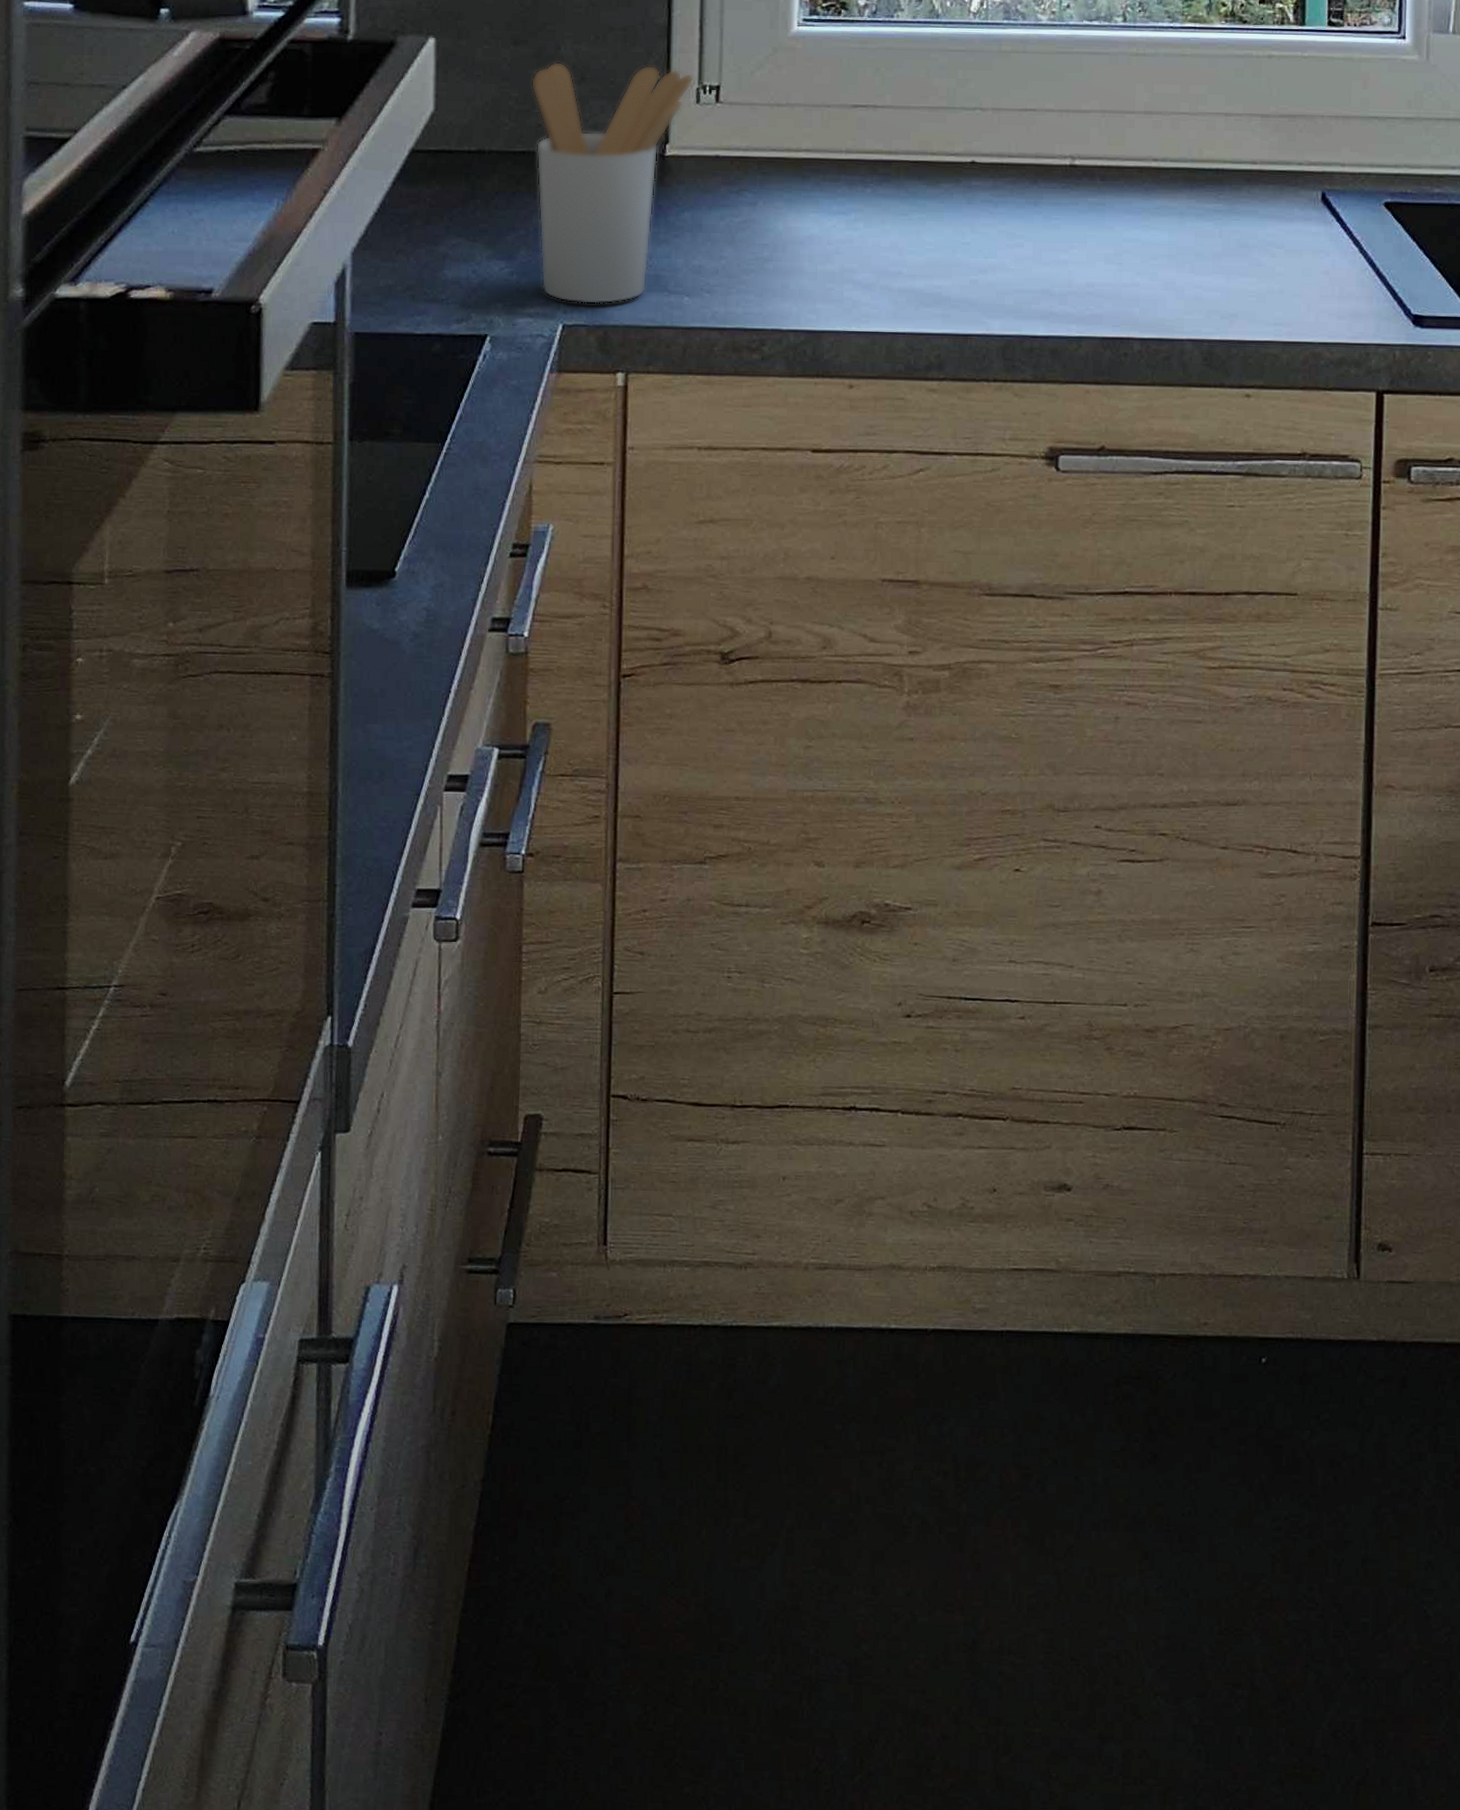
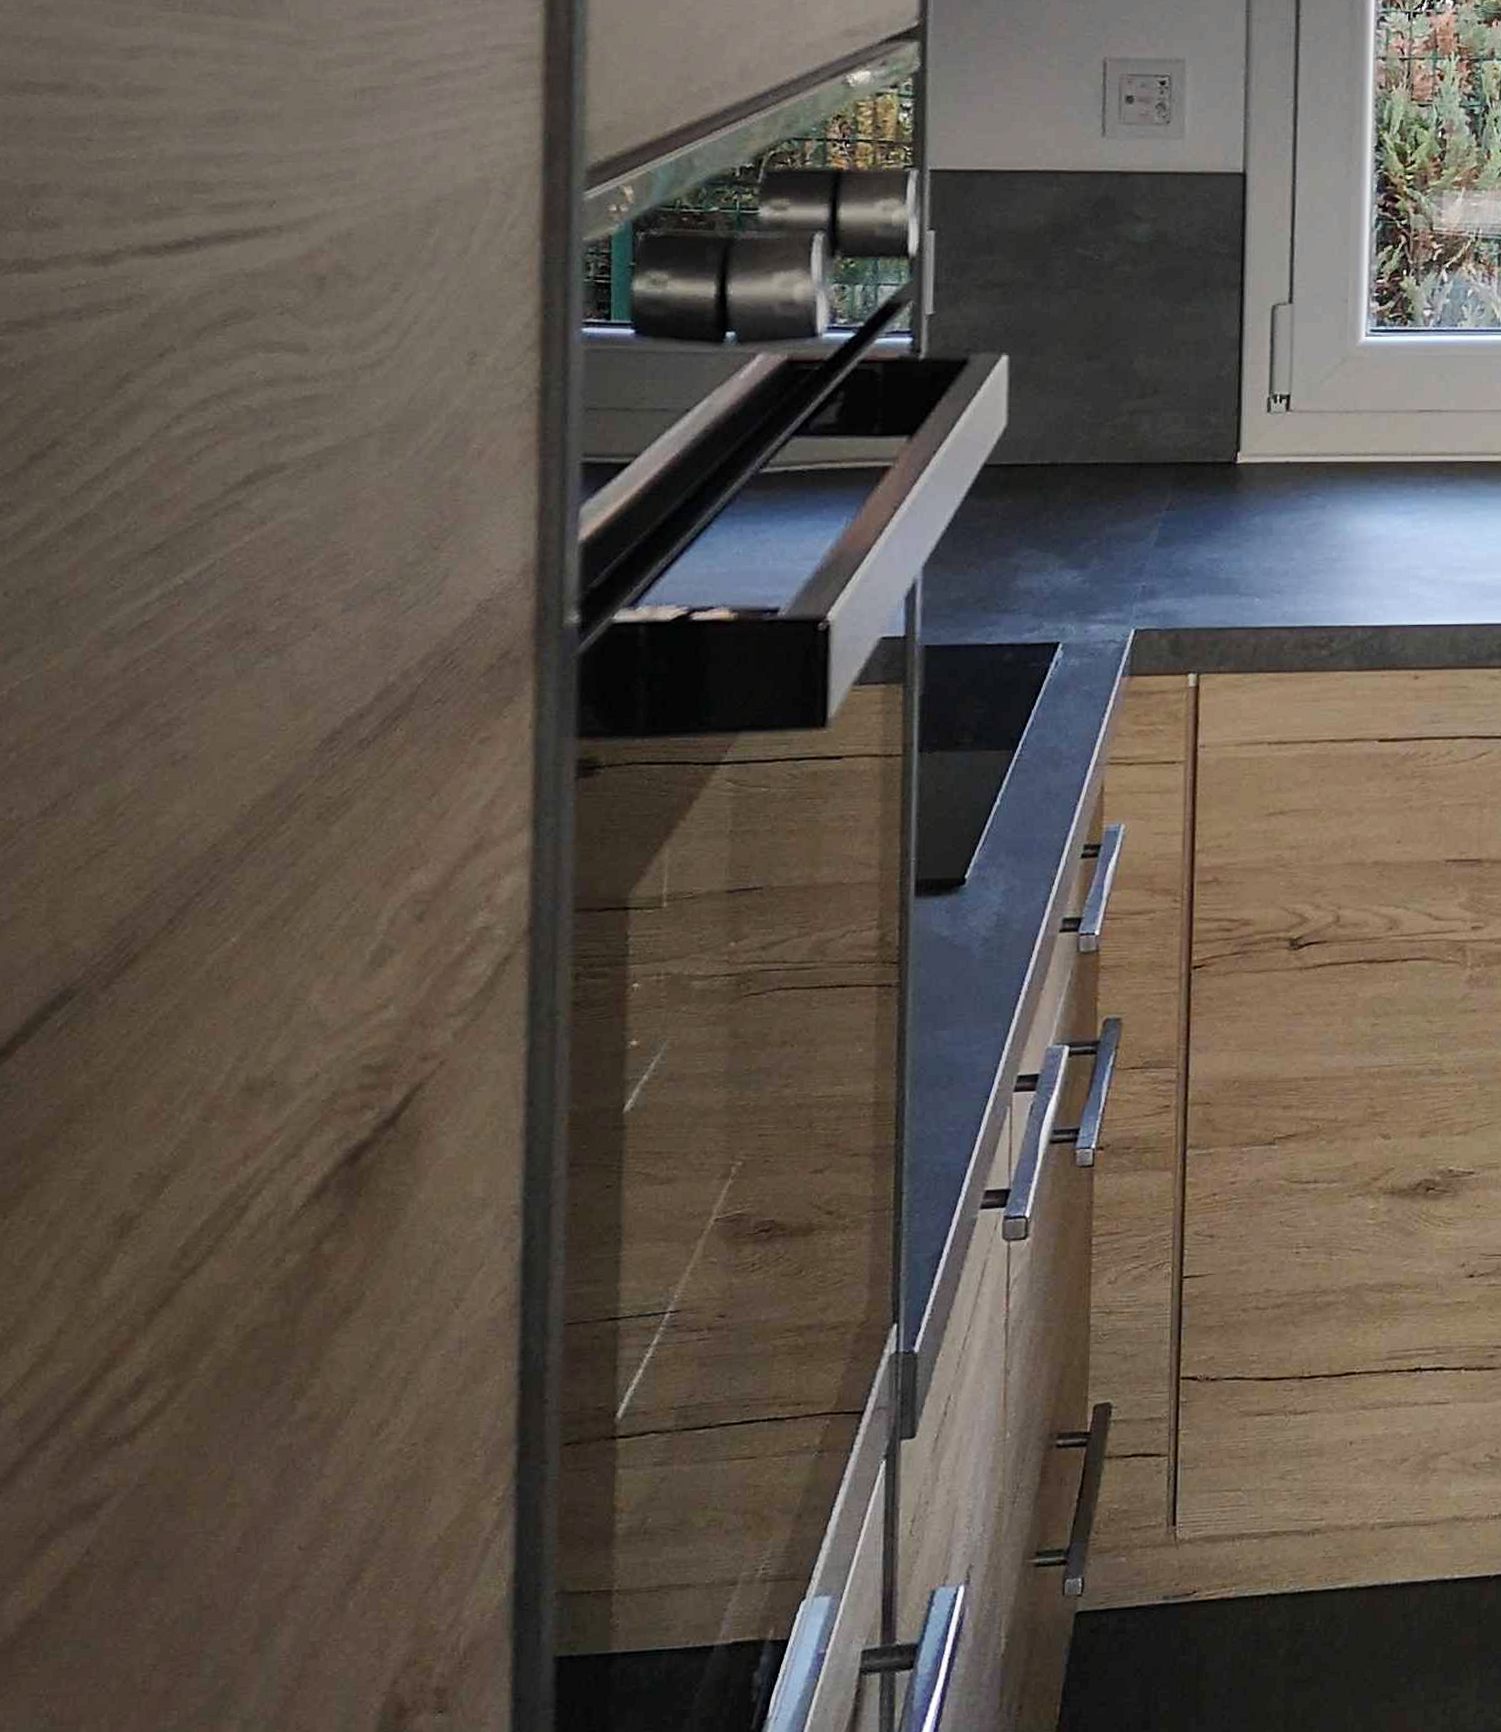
utensil holder: present [531,61,695,305] -> none [1104,375,1266,609]

